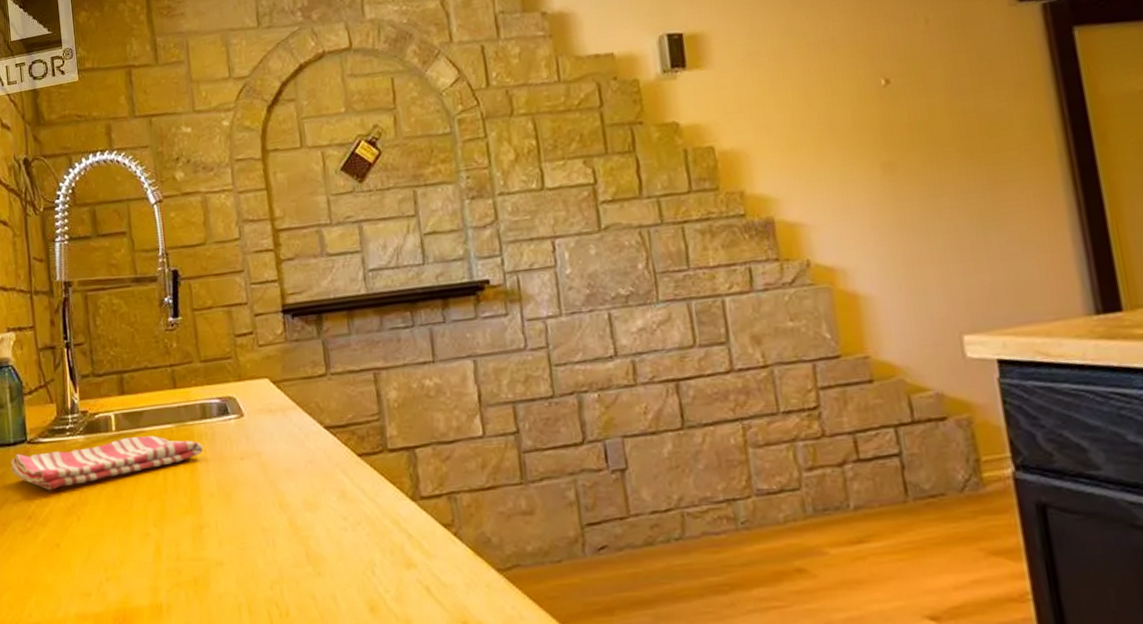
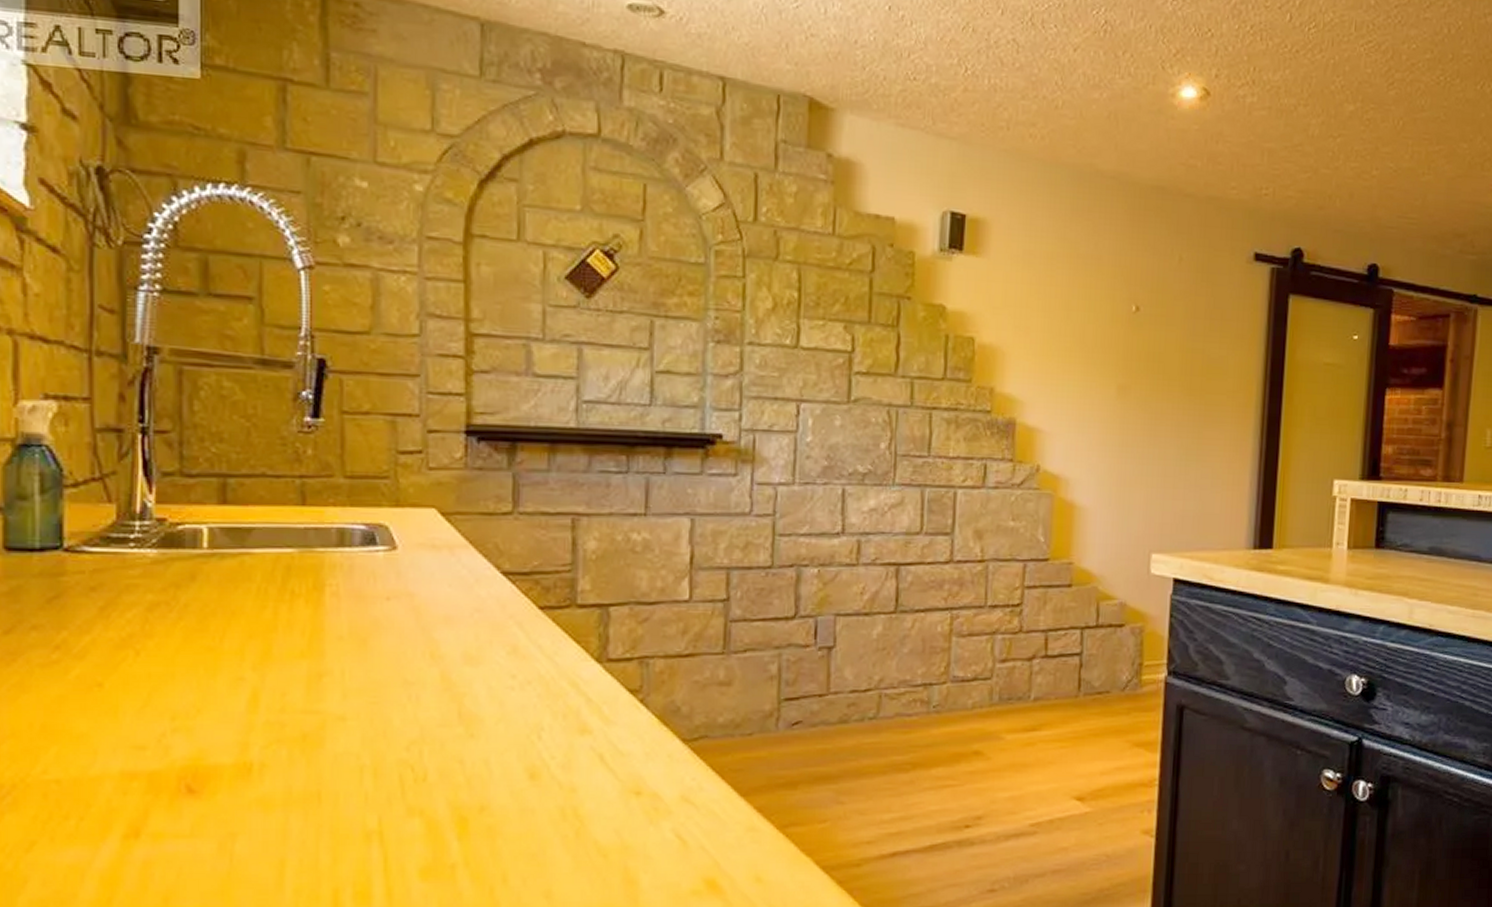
dish towel: present [10,436,204,491] -> none [31,559,336,615]

